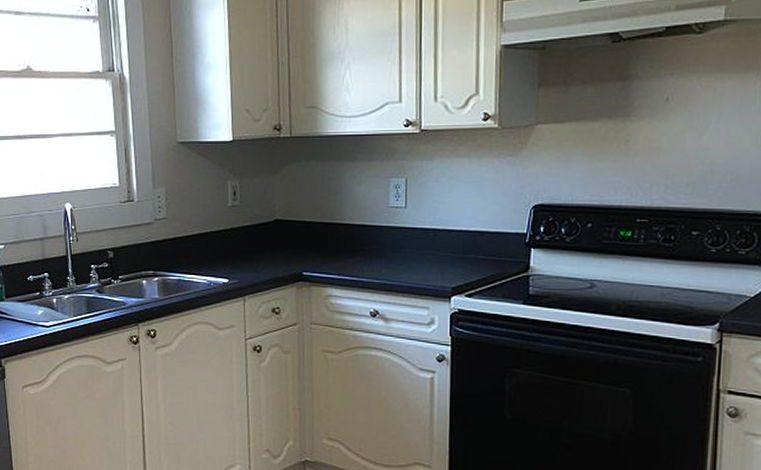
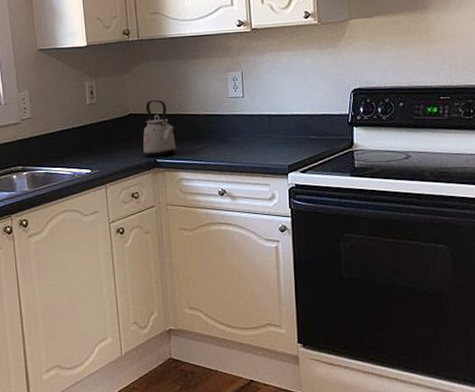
kettle: none [289,206,326,269] -> present [143,100,176,157]

